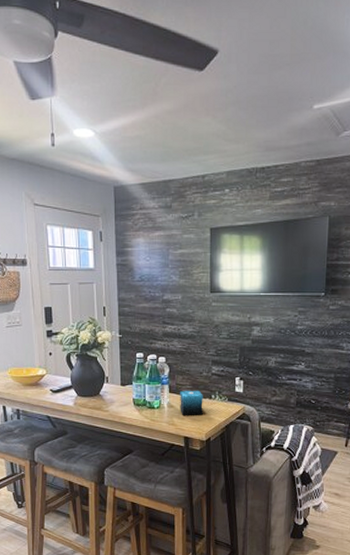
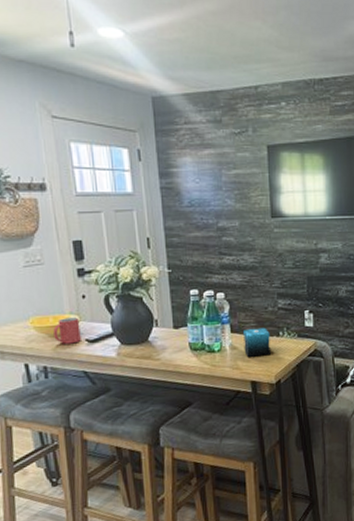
mug: none [26,370,47,392] -> present [53,317,81,344]

